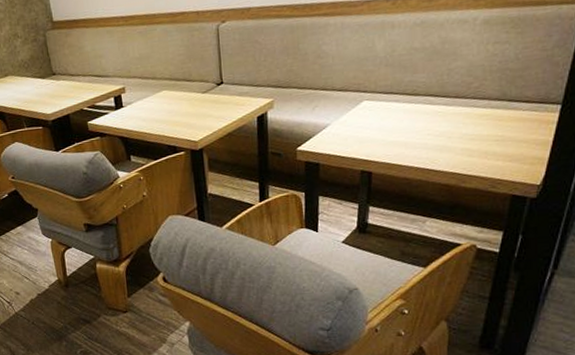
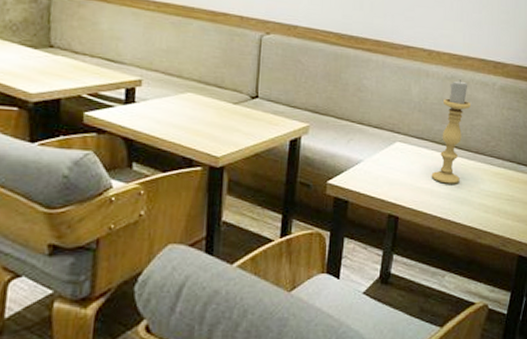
candle holder: none [404,23,446,134] -> present [431,79,470,184]

